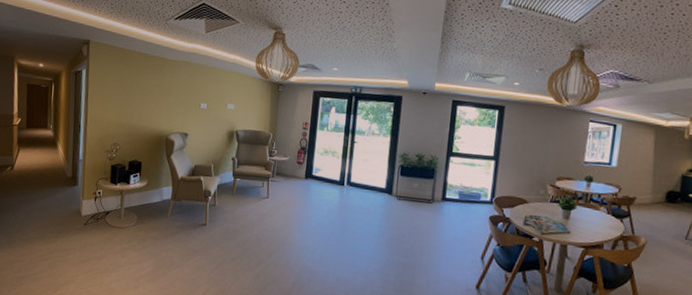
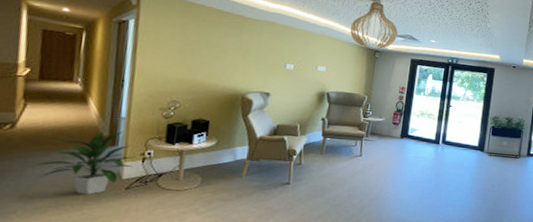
indoor plant: none [27,171,91,229] -> present [36,130,136,195]

